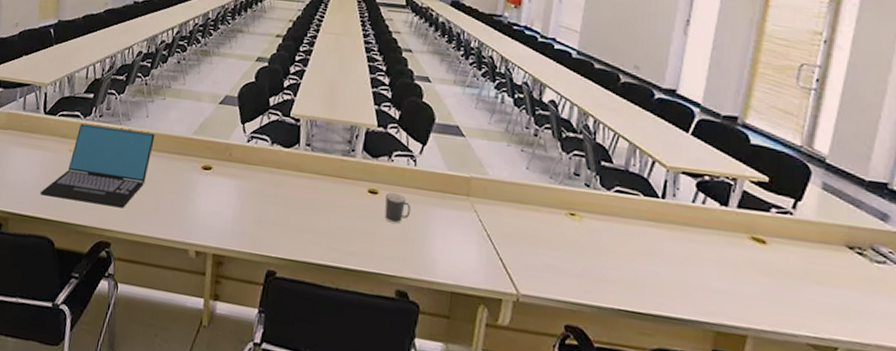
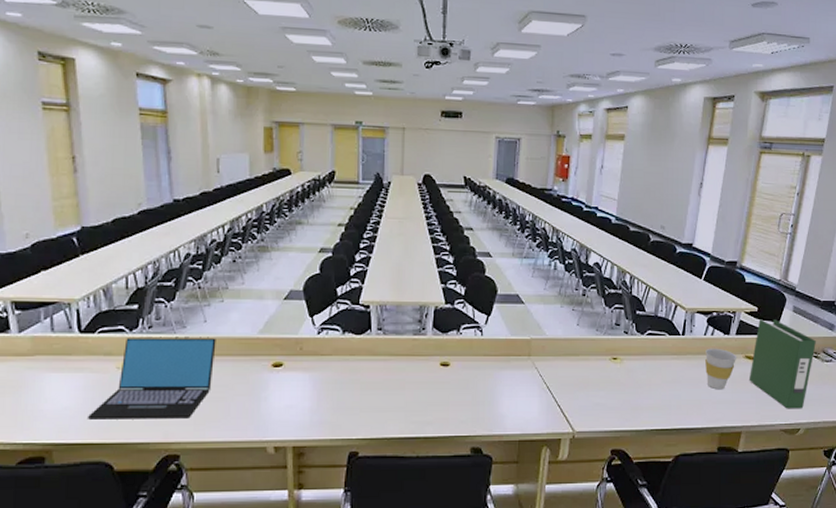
mug: present [384,193,411,224] -> none [456,363,480,390]
cup: none [694,219,740,276] -> present [705,348,738,390]
binder: none [757,193,860,321] -> present [748,319,816,409]

